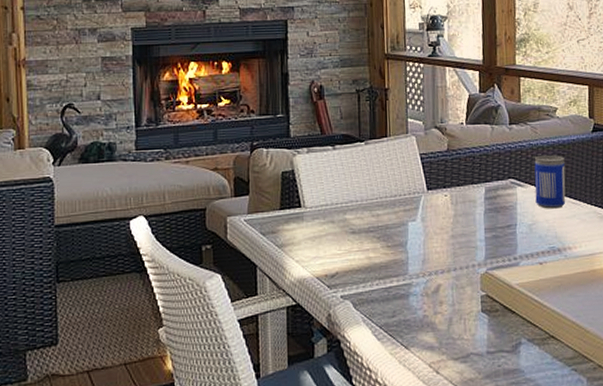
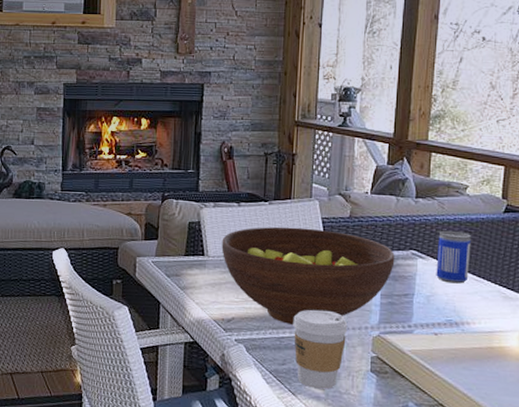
fruit bowl: none [319,166,495,273] -> present [221,226,395,326]
coffee cup: none [399,251,455,338] -> present [293,309,348,389]

